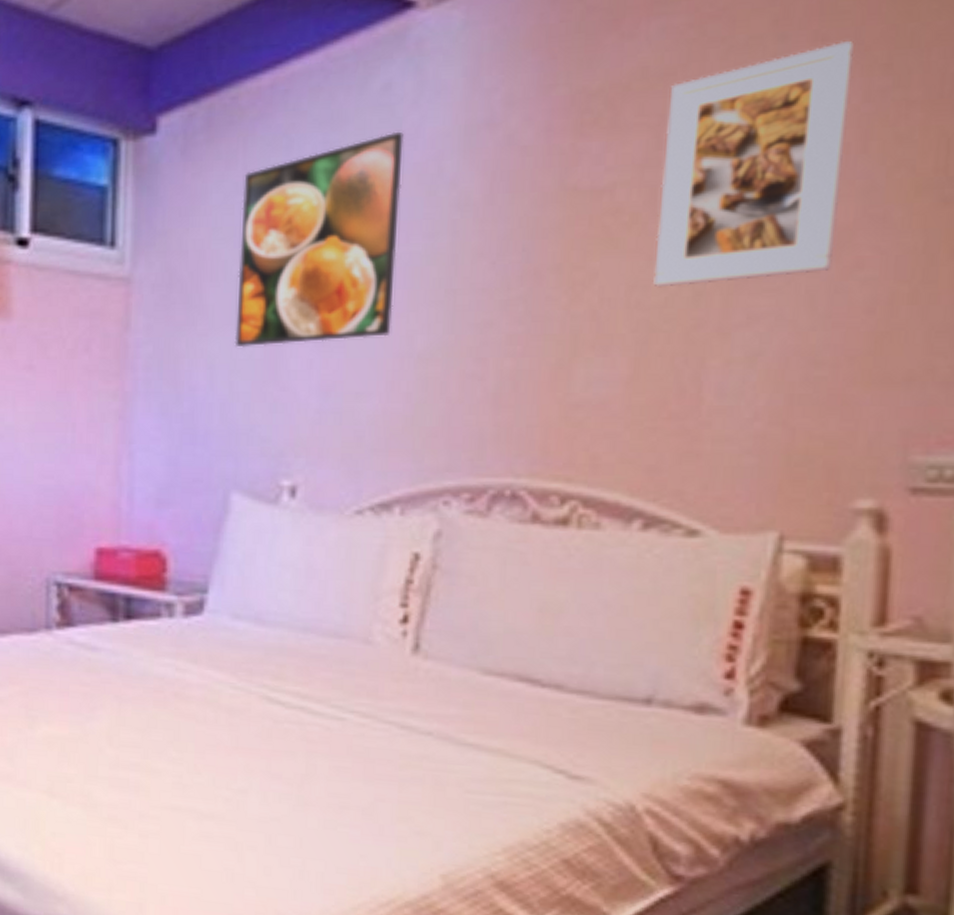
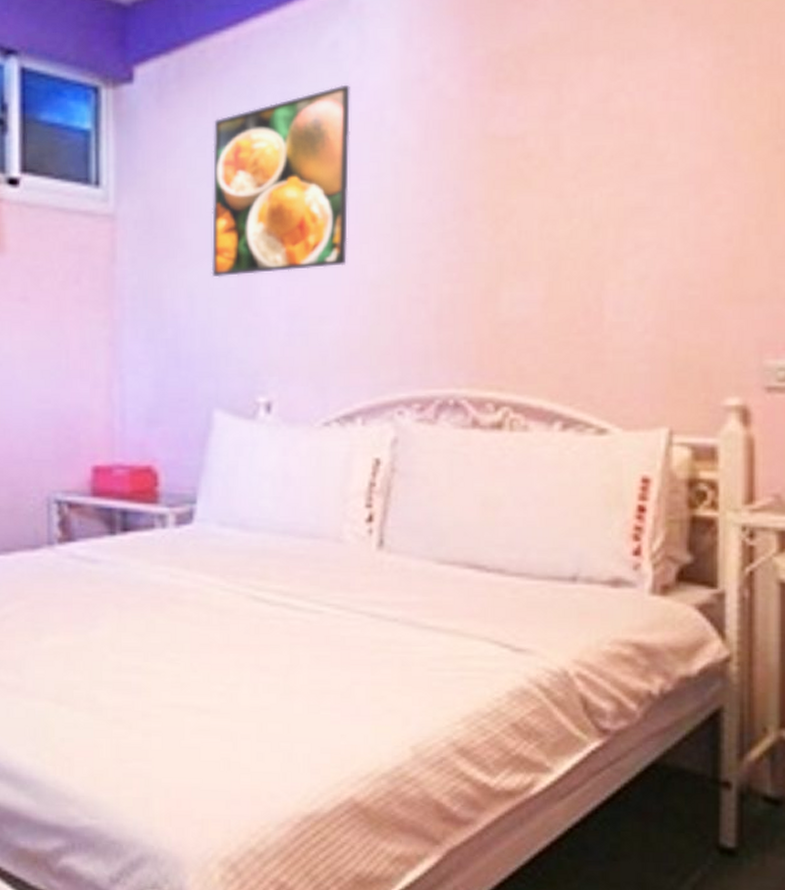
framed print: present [653,41,854,288] -> none [561,16,704,222]

